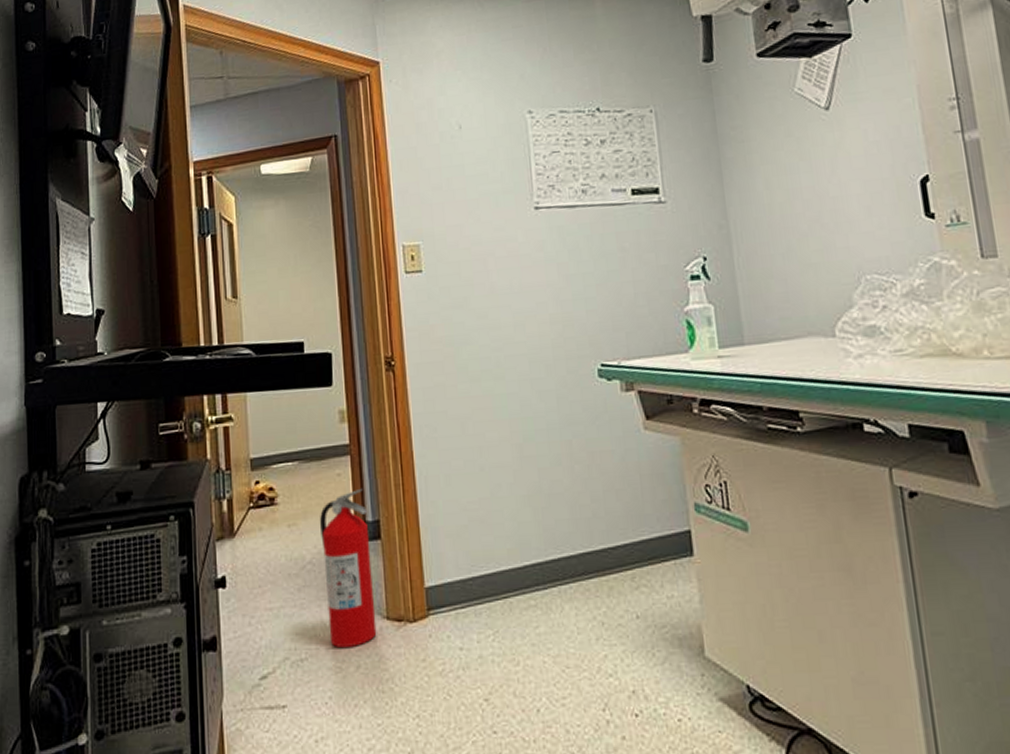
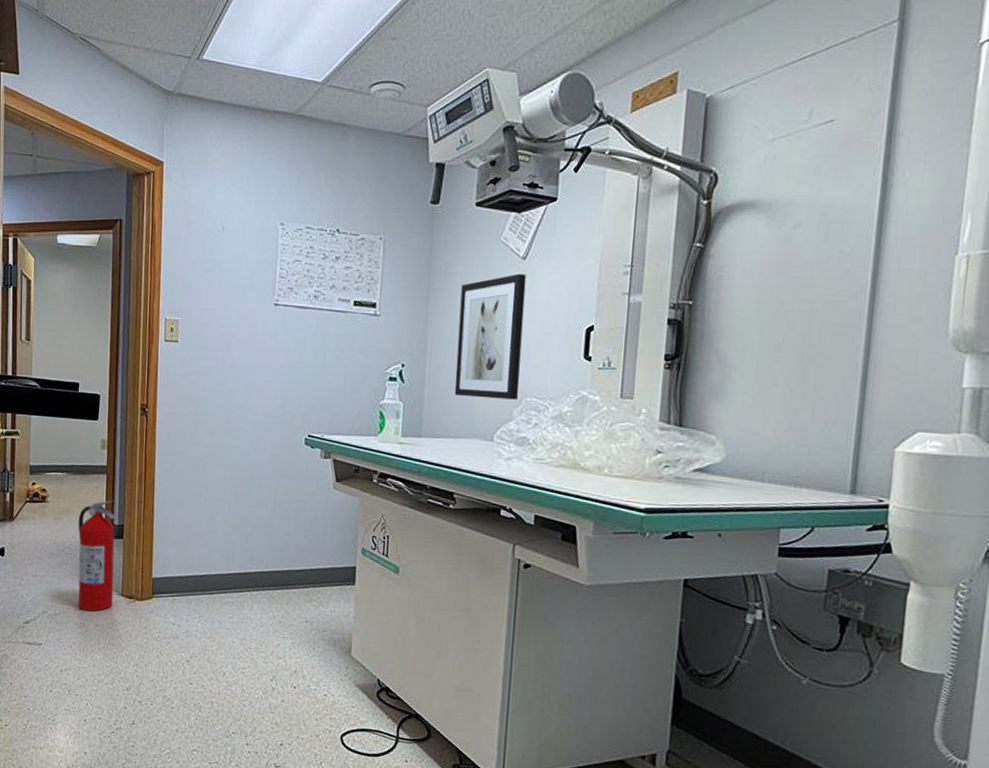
wall art: none [758,126,856,286] -> present [454,273,526,400]

